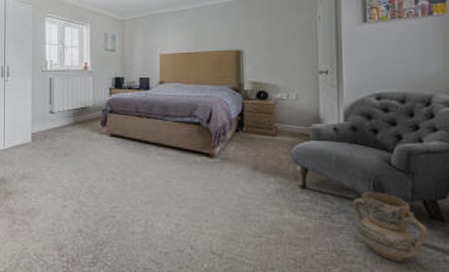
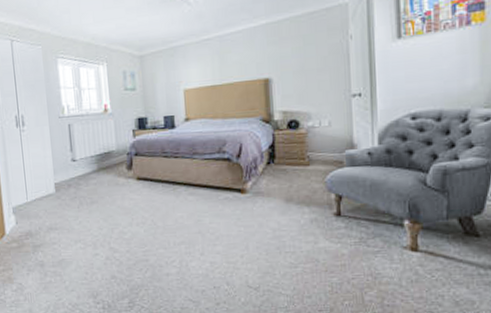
ceramic jug: present [352,192,429,262] -> none [387,213,464,279]

